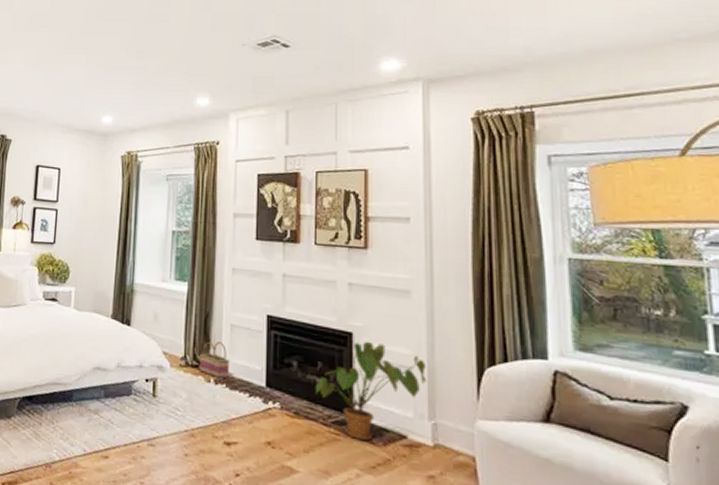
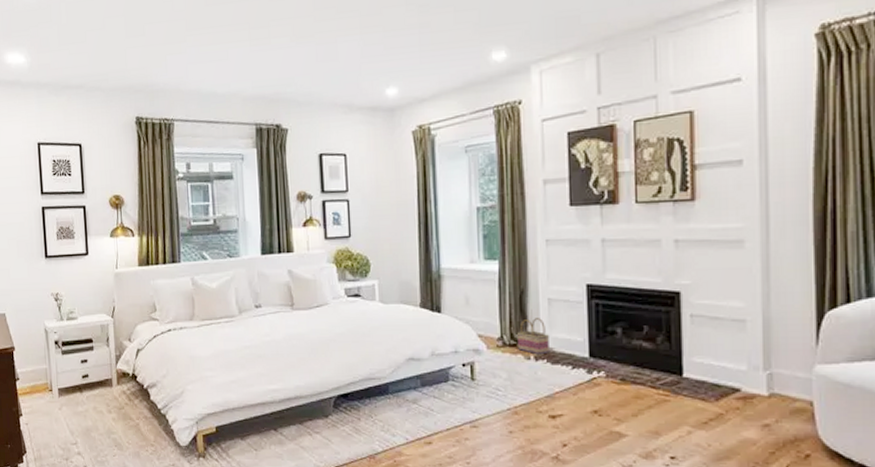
house plant: present [315,341,426,441] -> none [641,298,761,398]

